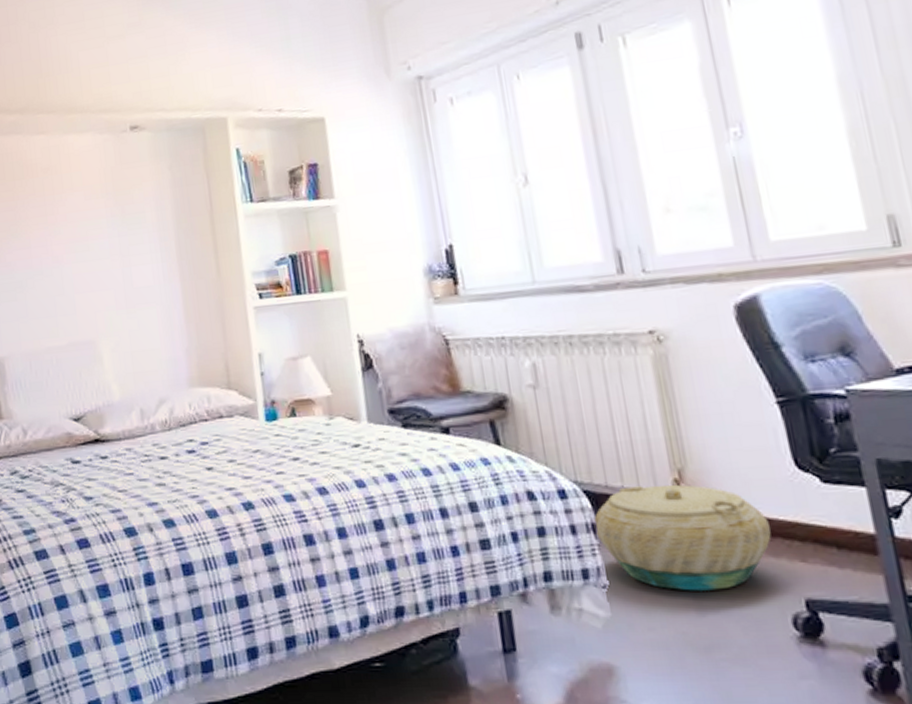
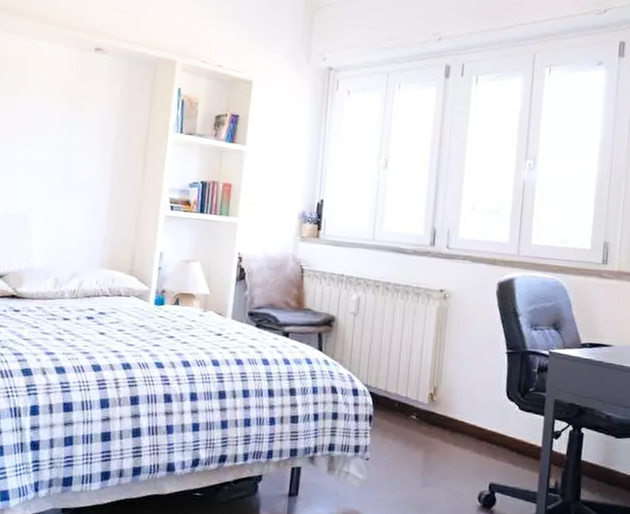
basket: present [594,484,772,591] -> none [371,393,481,471]

